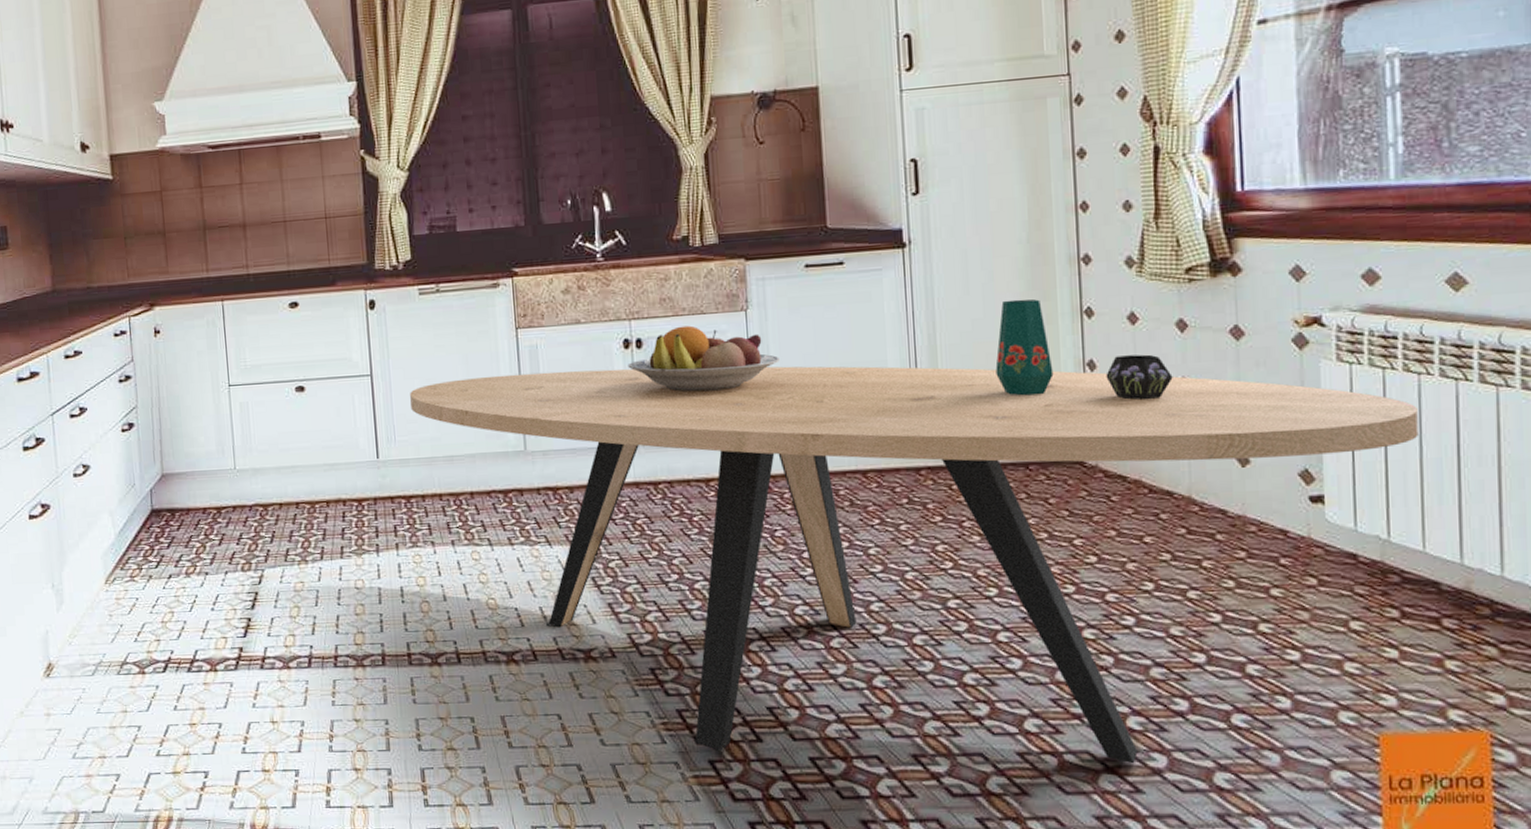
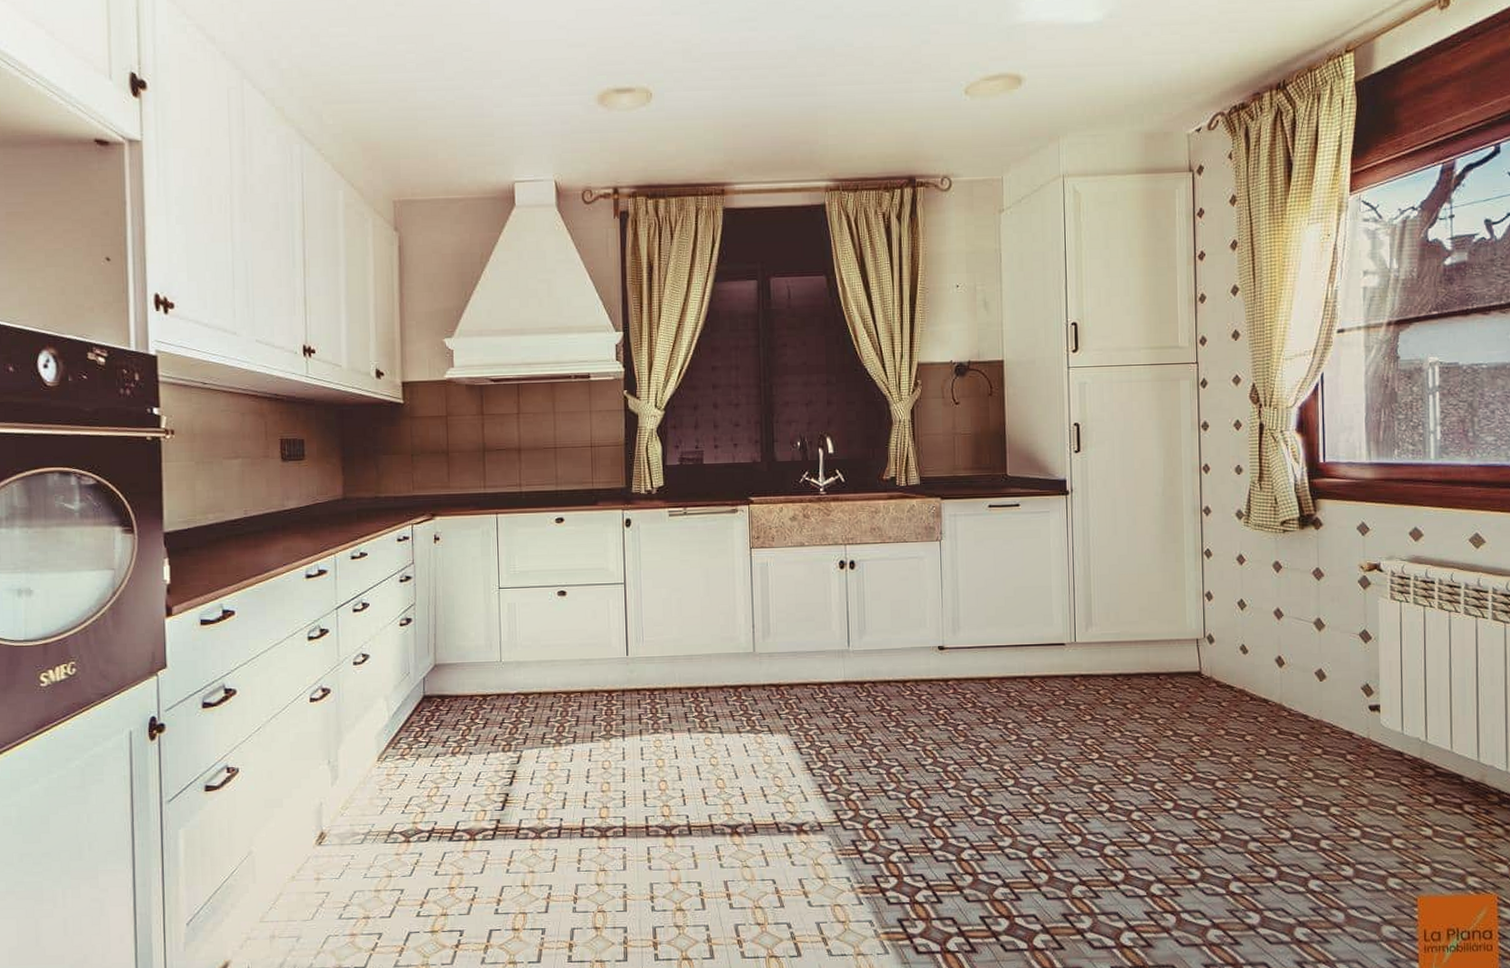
dining table: present [410,366,1418,764] -> none [658,585,1449,921]
fruit bowl: present [627,325,780,392] -> none [842,551,966,607]
vase: present [995,299,1173,400] -> none [1136,540,1270,626]

